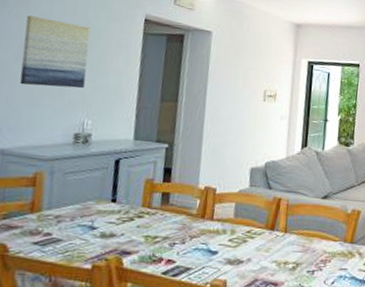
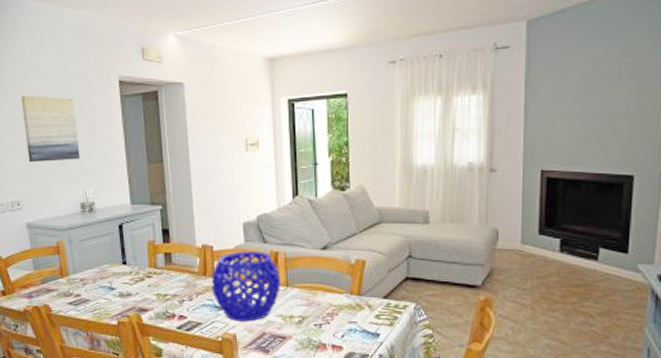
decorative bowl: none [208,195,280,268] -> present [212,251,281,322]

